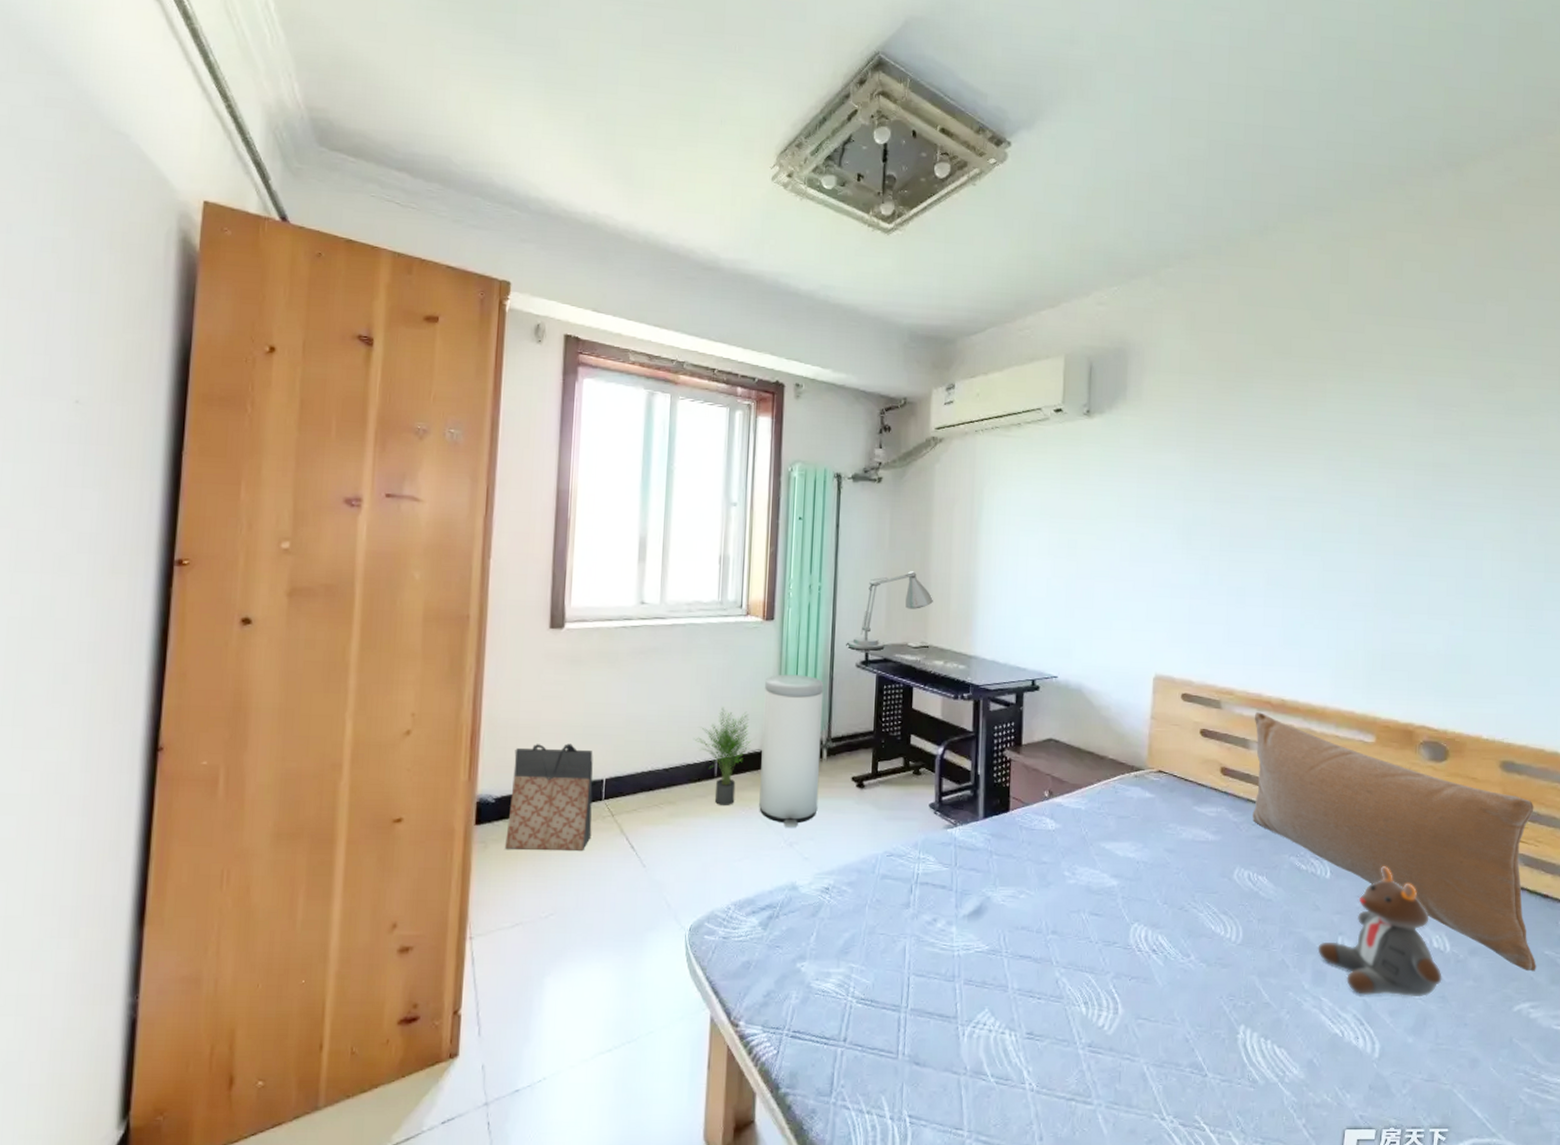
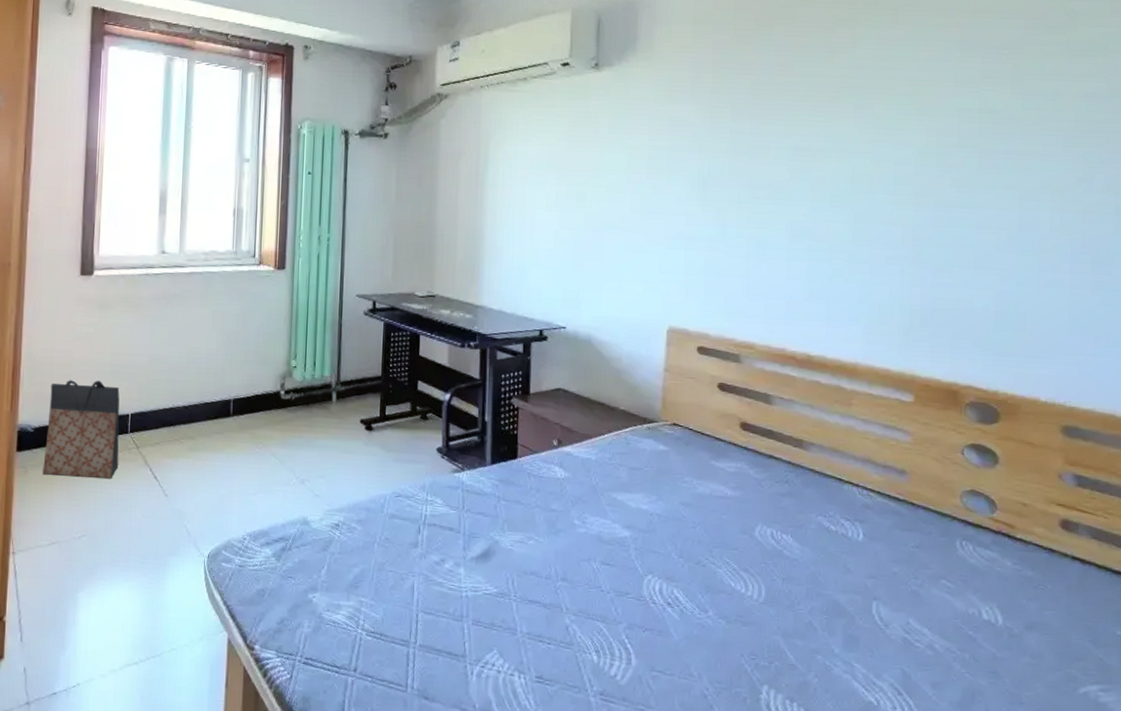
potted plant: present [693,707,752,805] -> none [210,350,265,442]
pedal bin: present [759,674,824,828] -> none [272,320,333,466]
desk lamp: present [846,571,934,651] -> none [354,223,441,299]
pillow: present [1252,712,1536,972] -> none [776,367,1107,653]
teddy bear: present [1318,866,1442,996] -> none [849,531,993,670]

